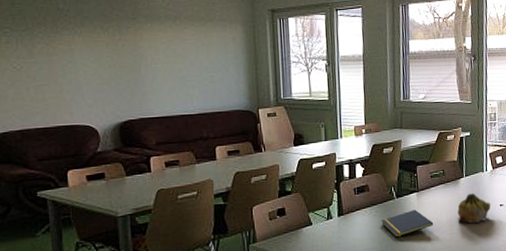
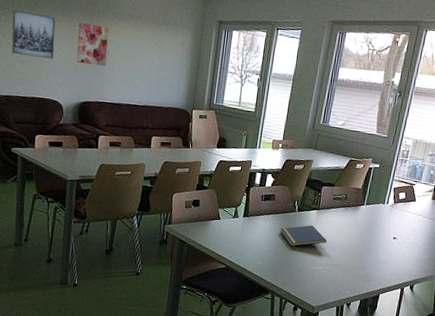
wall art: none [15,28,78,80] -> present [11,9,55,59]
wall art: none [104,31,146,78] -> present [77,22,109,67]
fruit: present [457,193,491,224] -> none [350,221,385,250]

